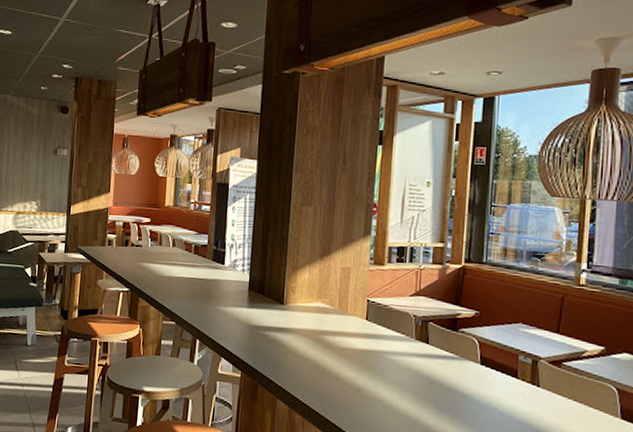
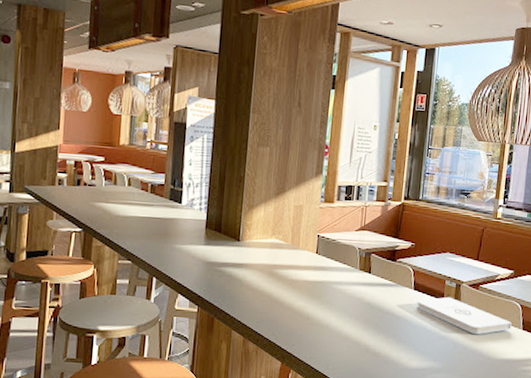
notepad: none [484,374,606,422] -> present [416,296,512,335]

